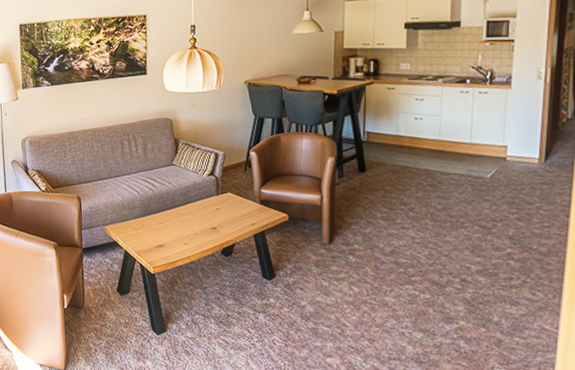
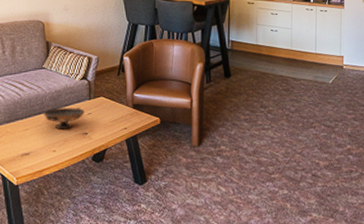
decorative bowl: none [175,203,213,224] -> present [43,107,85,130]

